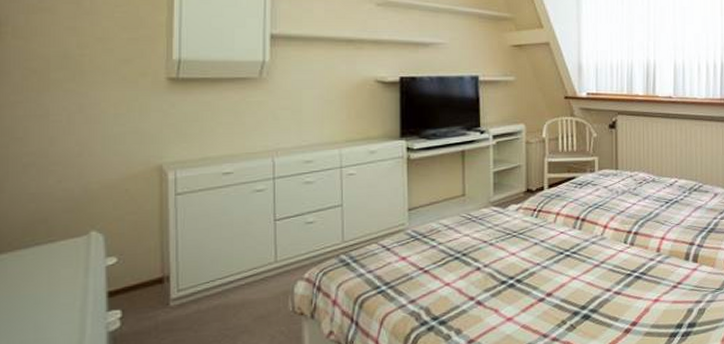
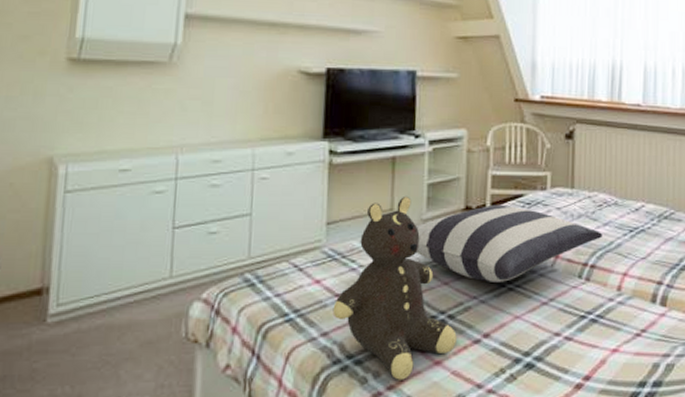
teddy bear: none [418,183,524,335] -> present [332,195,457,380]
pillow: none [485,186,643,251] -> present [416,204,602,282]

